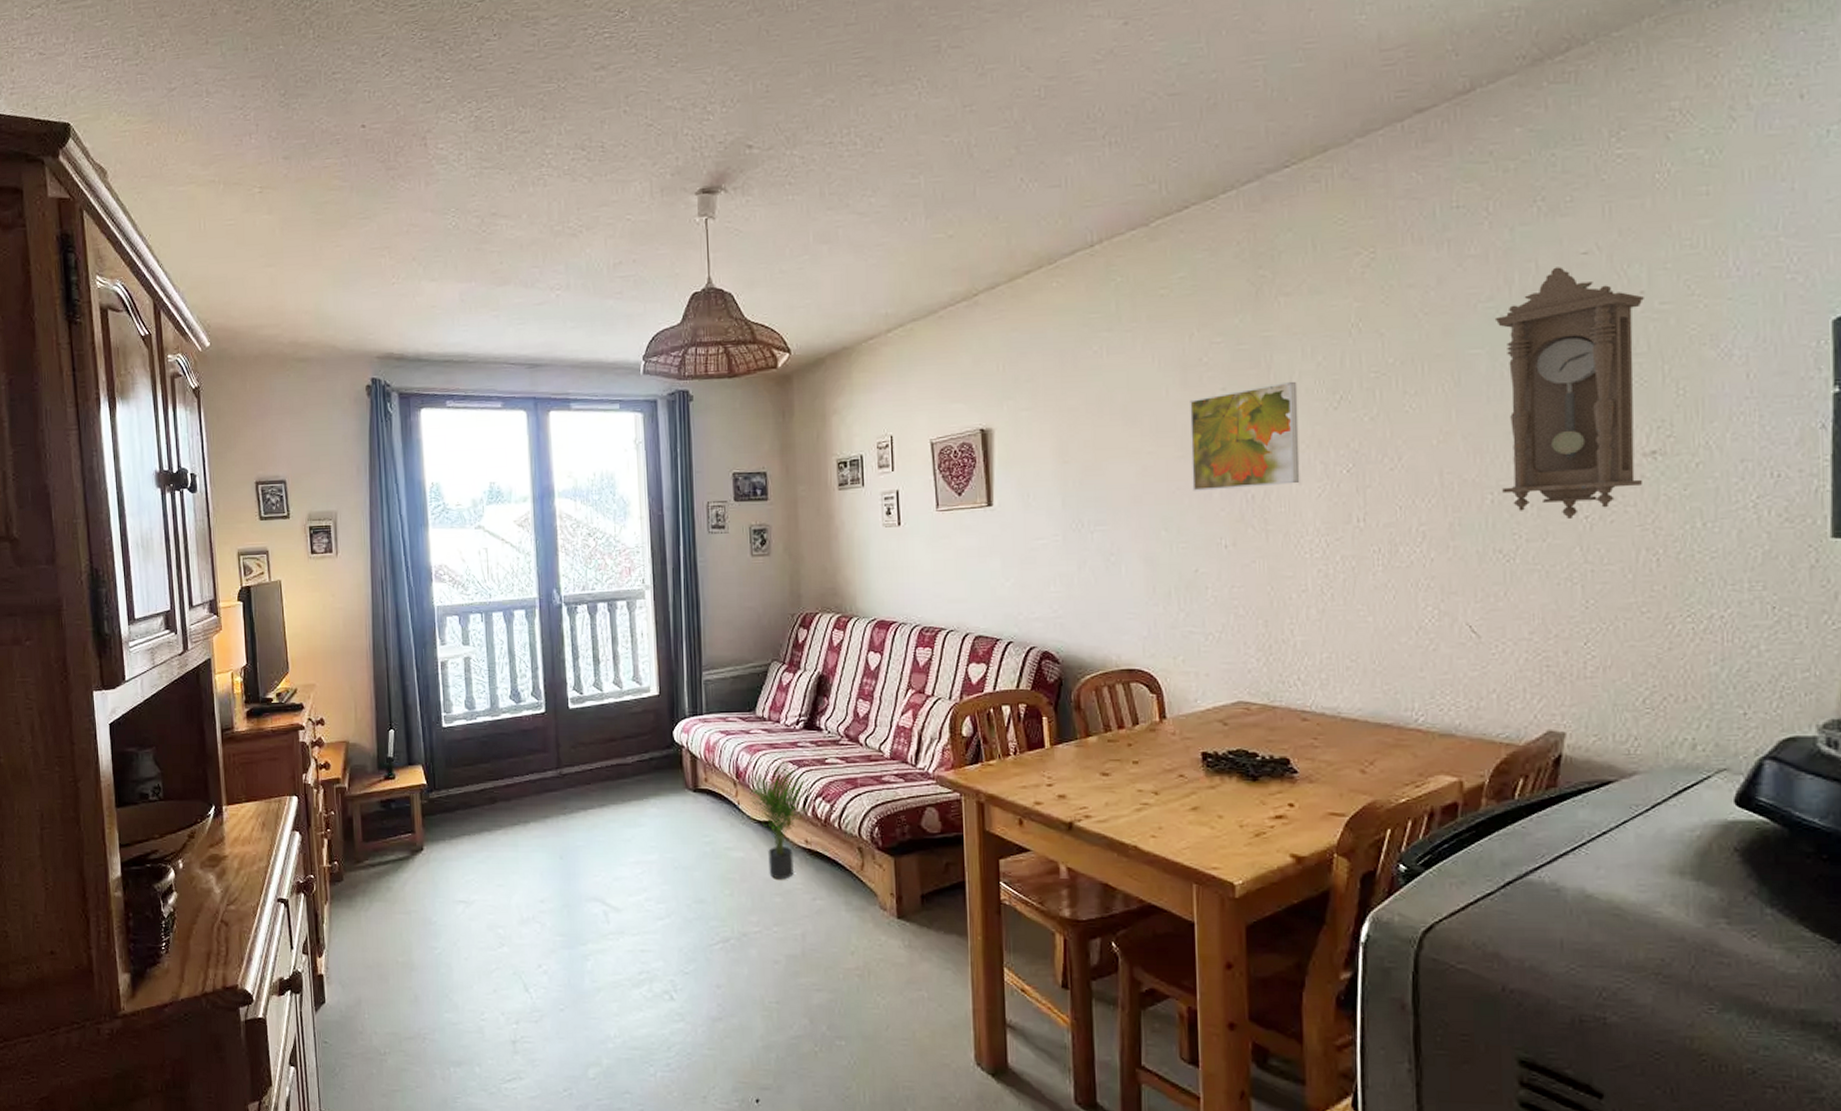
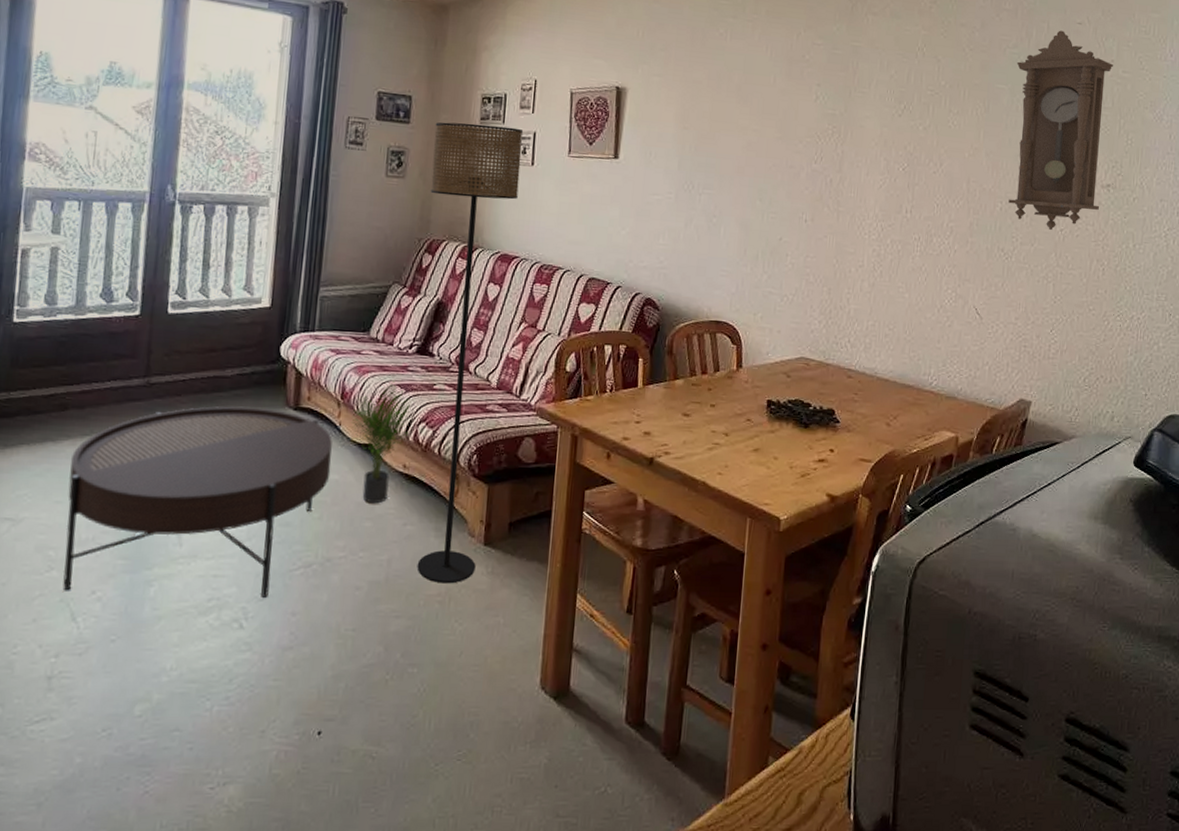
coffee table: none [506,791,736,971] -> present [62,406,332,597]
floor lamp: none [793,489,892,957] -> present [417,122,524,584]
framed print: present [1190,381,1300,491] -> none [785,87,874,174]

